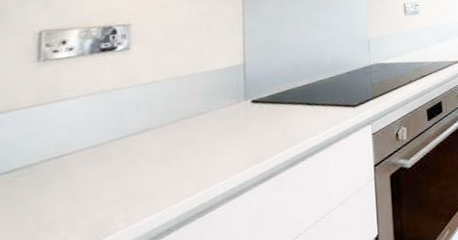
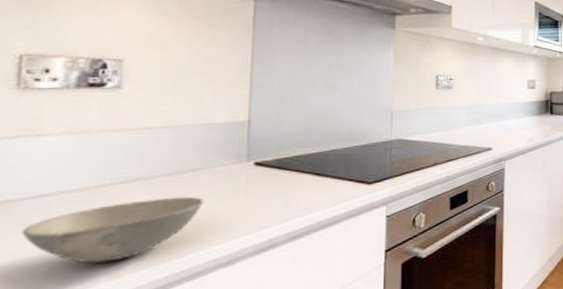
soup bowl: none [45,138,209,214] -> present [21,196,204,264]

